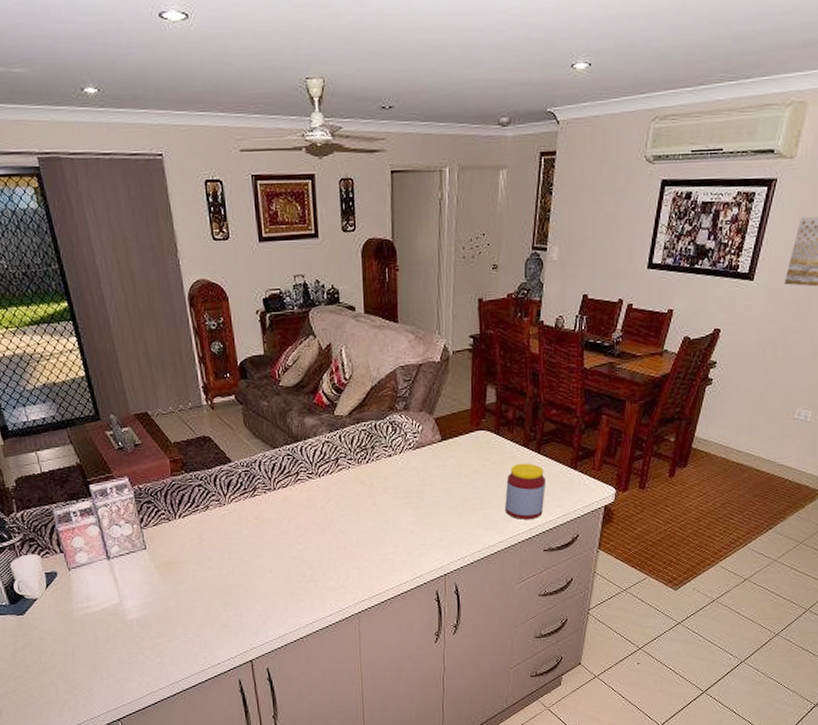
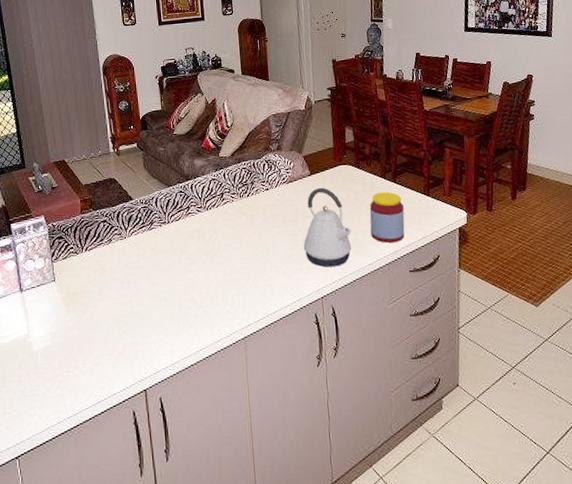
kettle: none [428,455,484,544] -> present [303,187,352,268]

